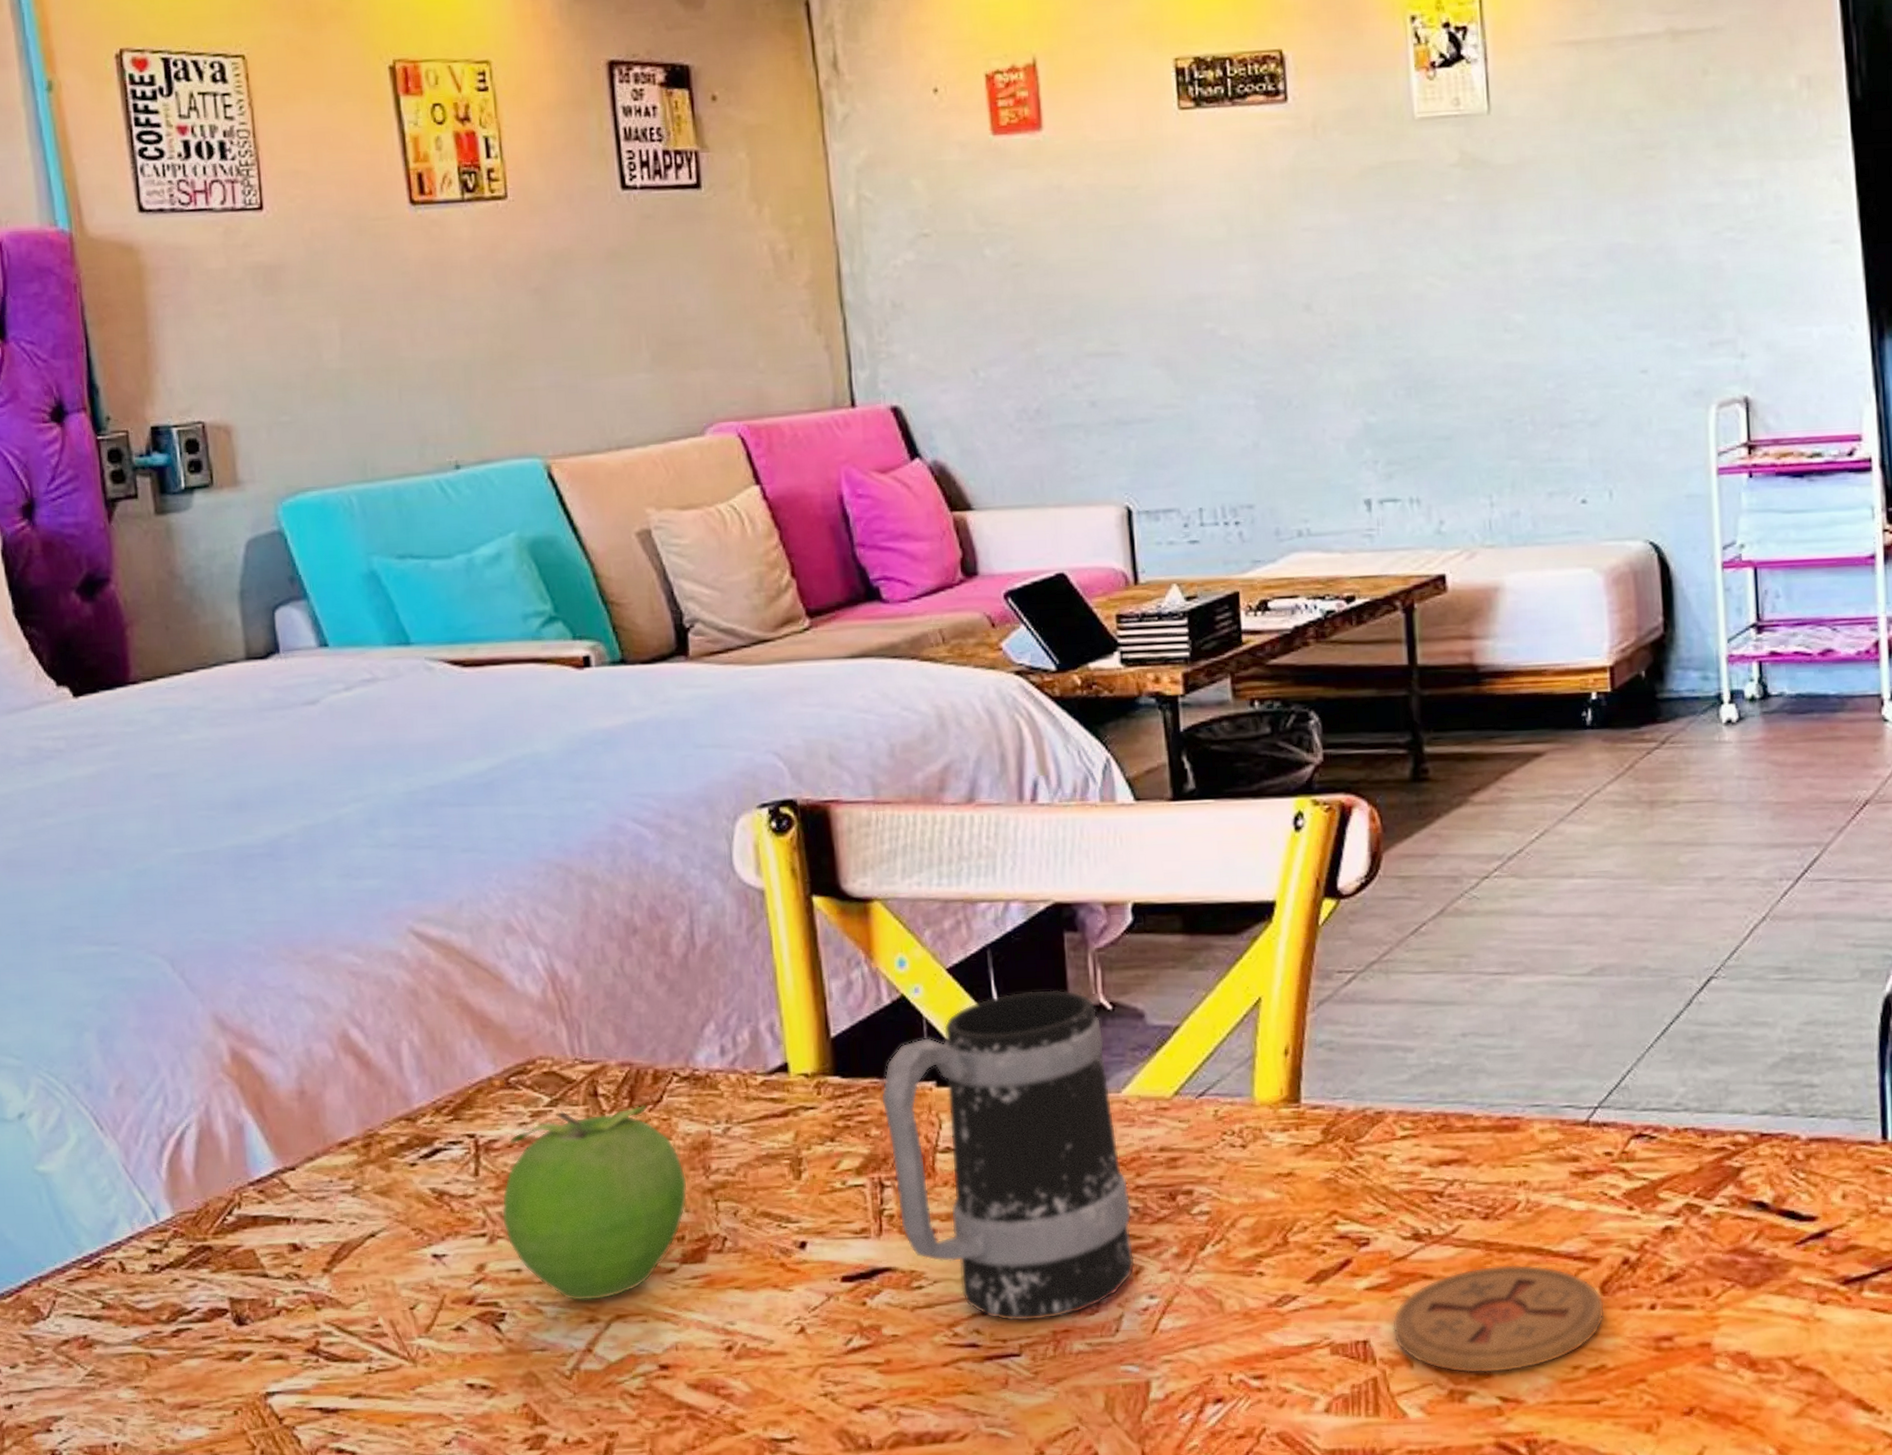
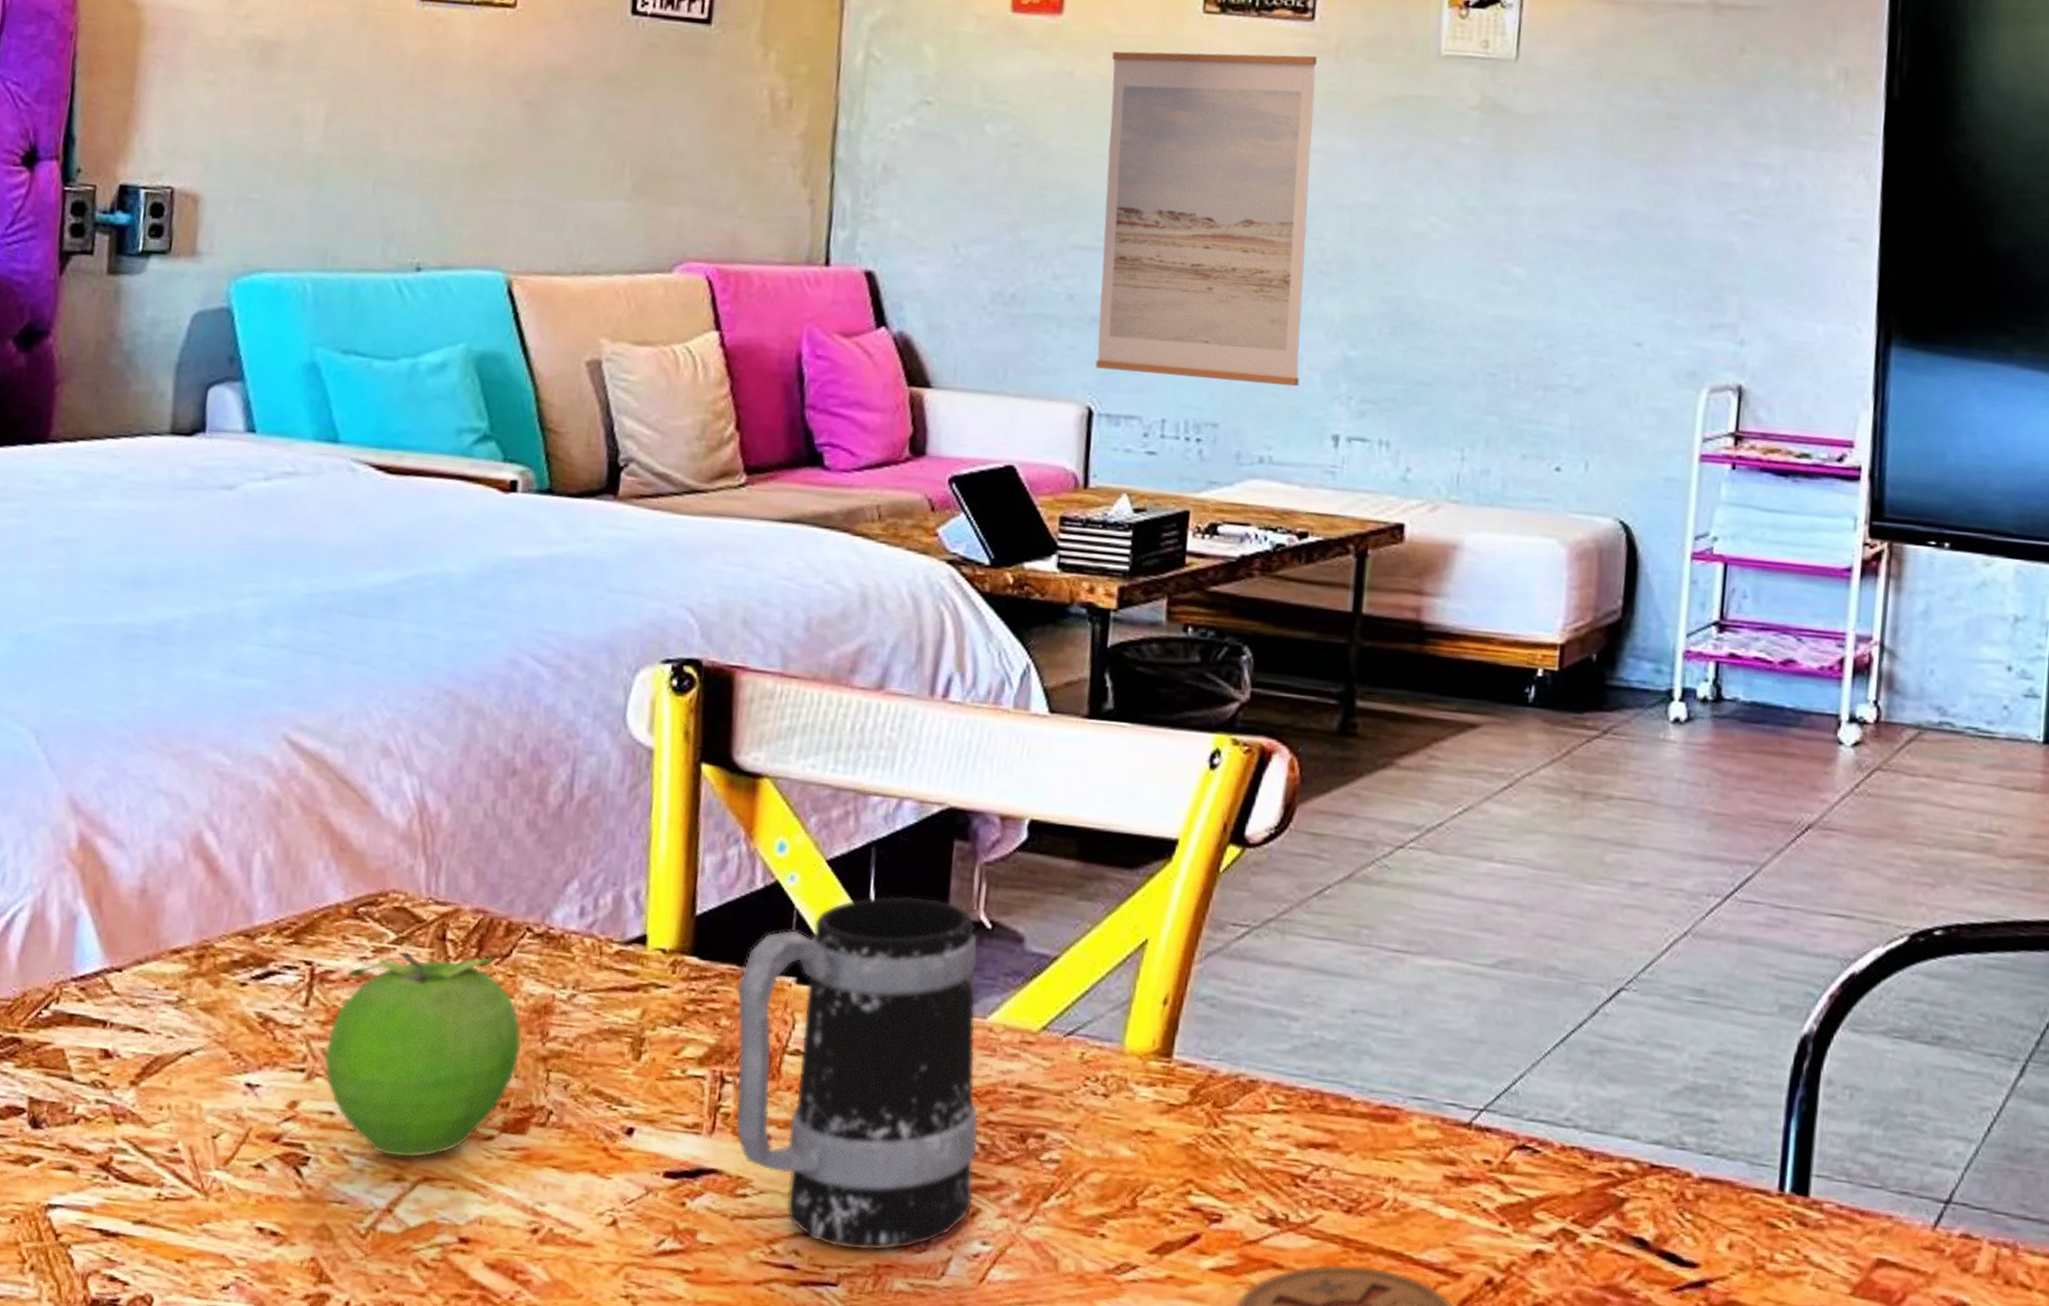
wall art: none [1096,136,1325,468] -> present [1095,51,1317,387]

